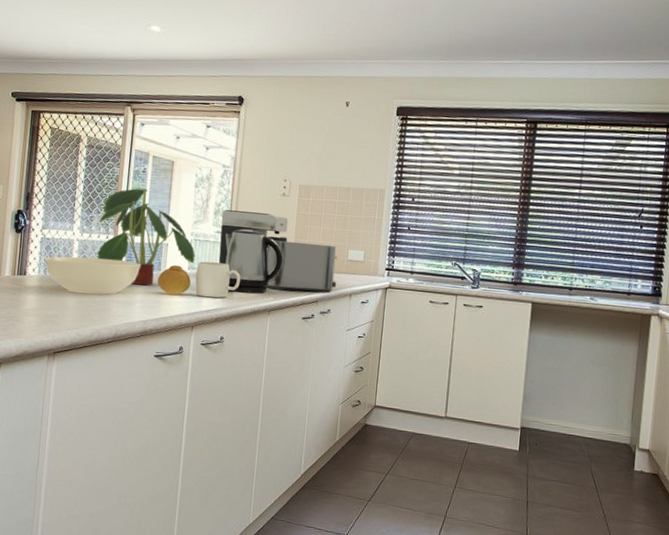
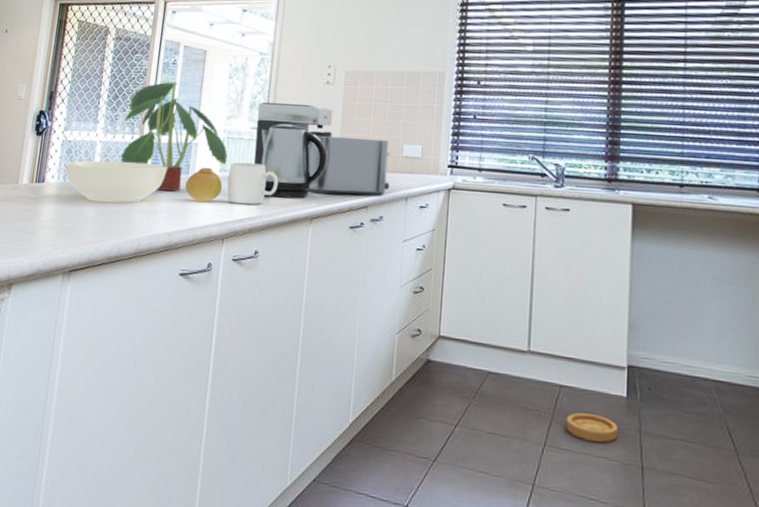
pet bowl: none [471,463,511,485] -> present [565,412,619,443]

